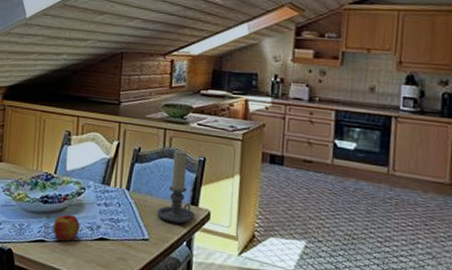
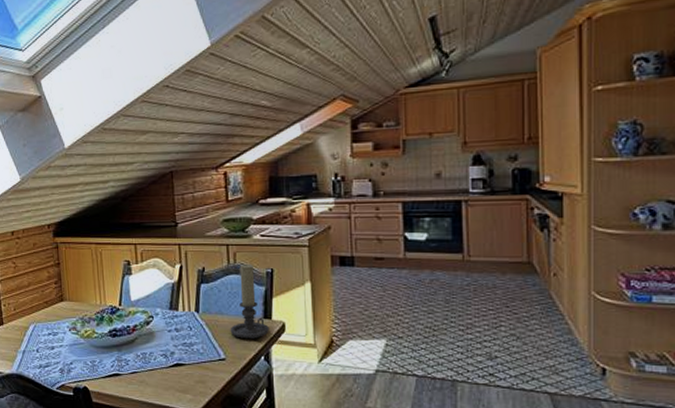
apple: present [52,214,80,241] -> none [125,345,153,372]

